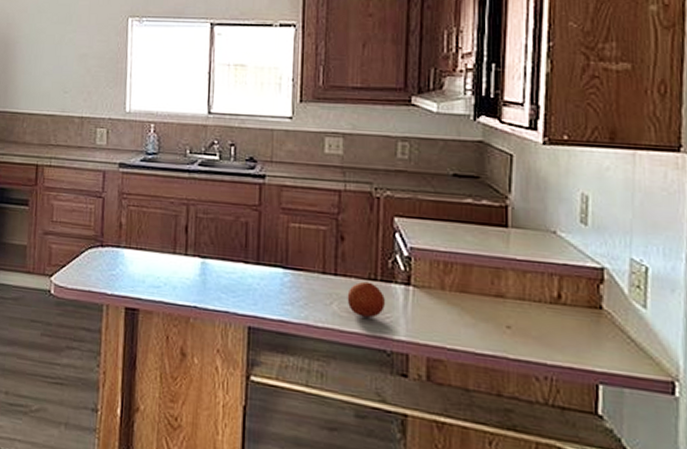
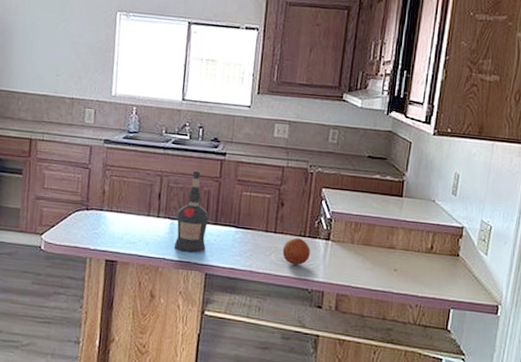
liquor bottle: none [207,197,248,300] -> present [174,170,209,253]

